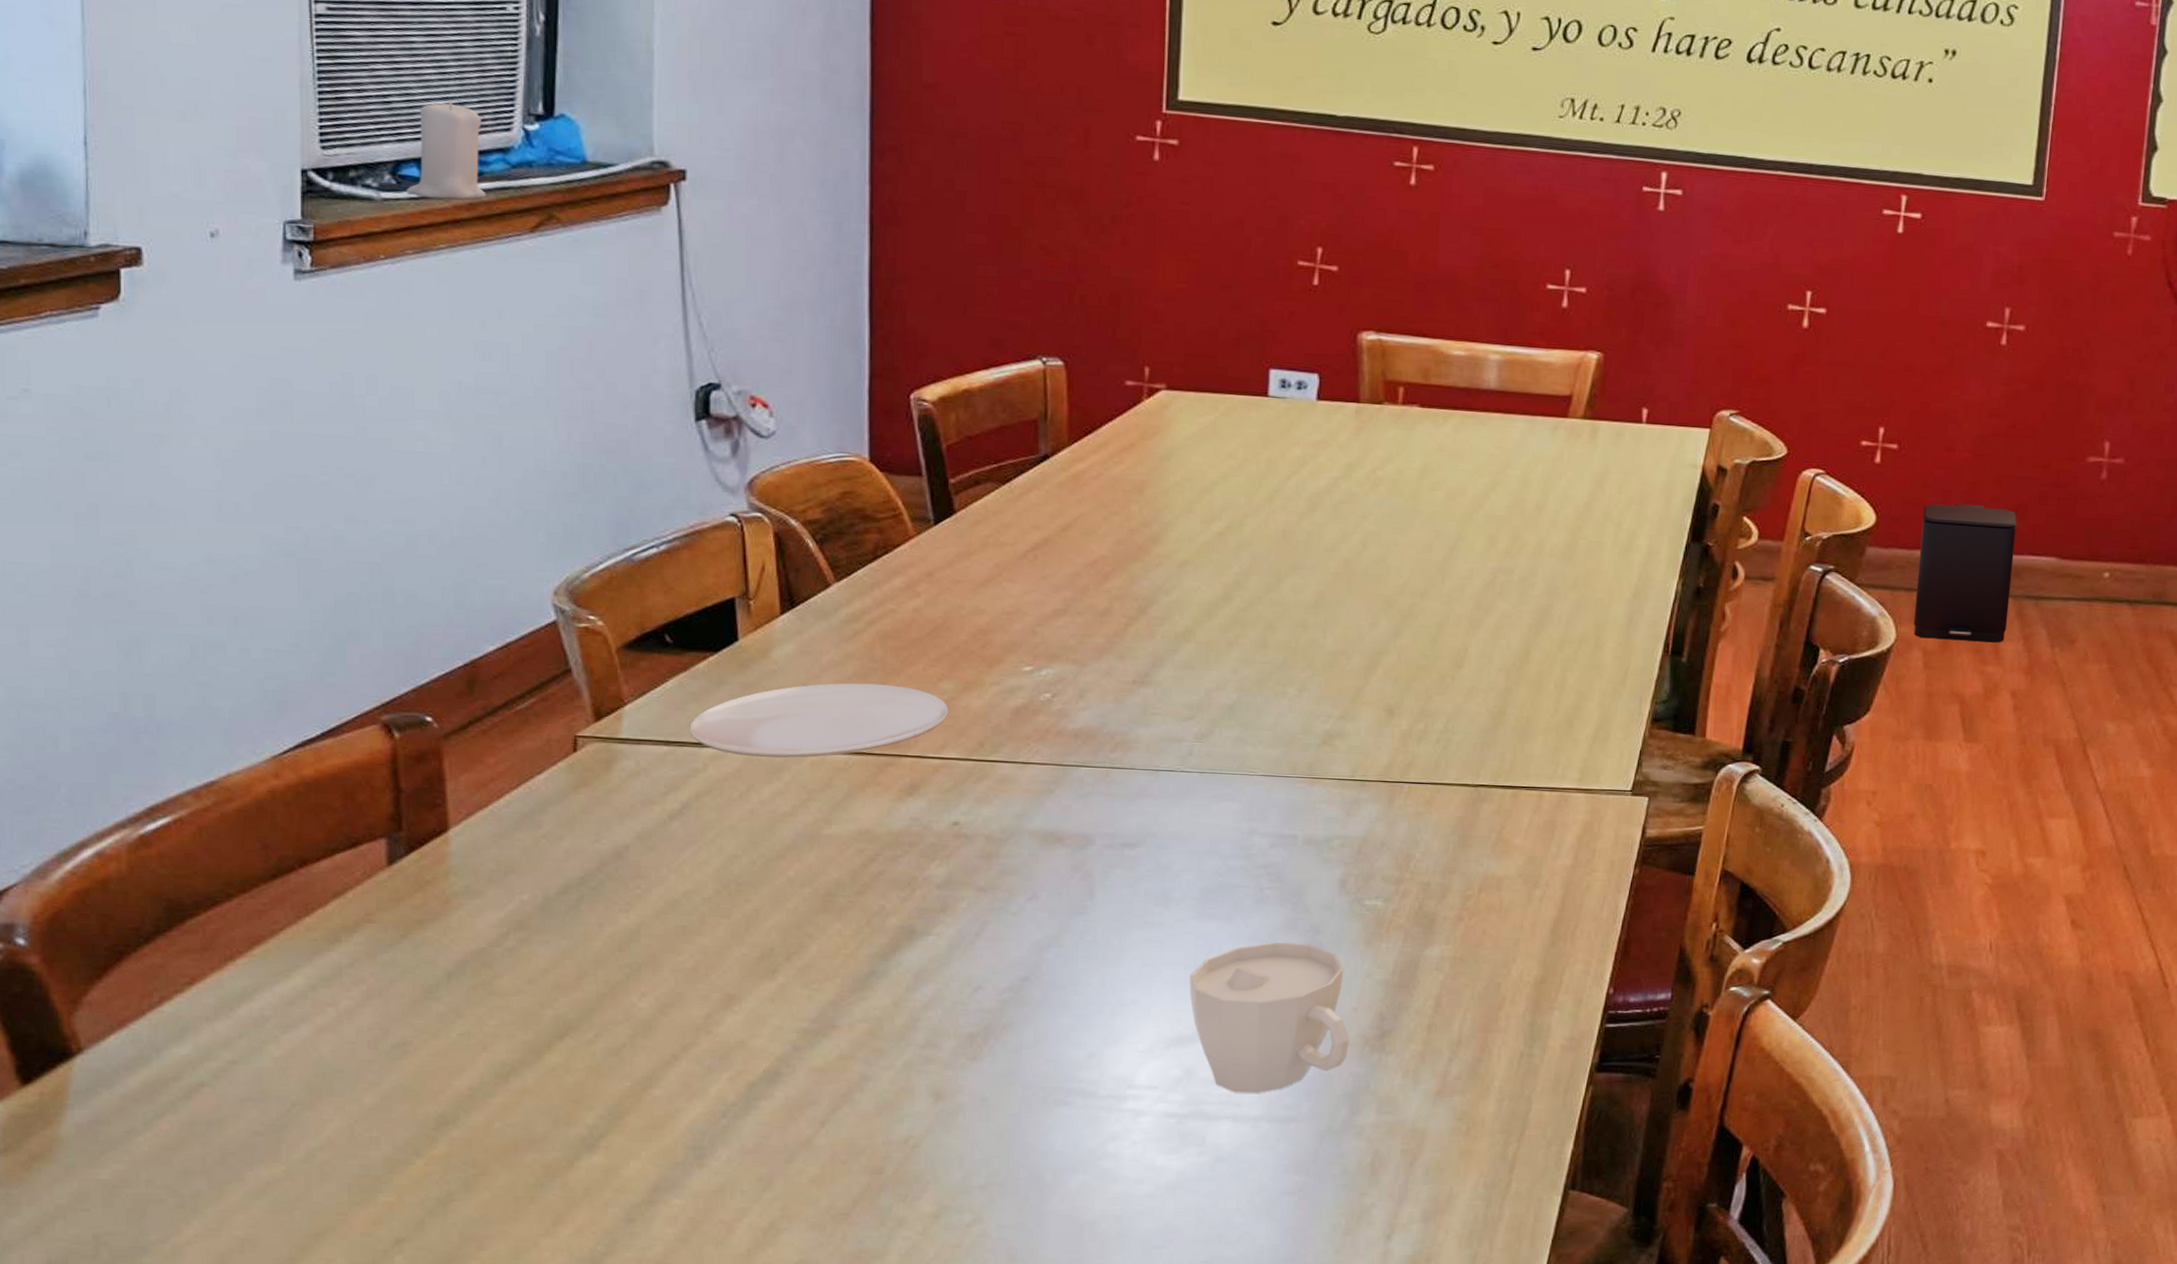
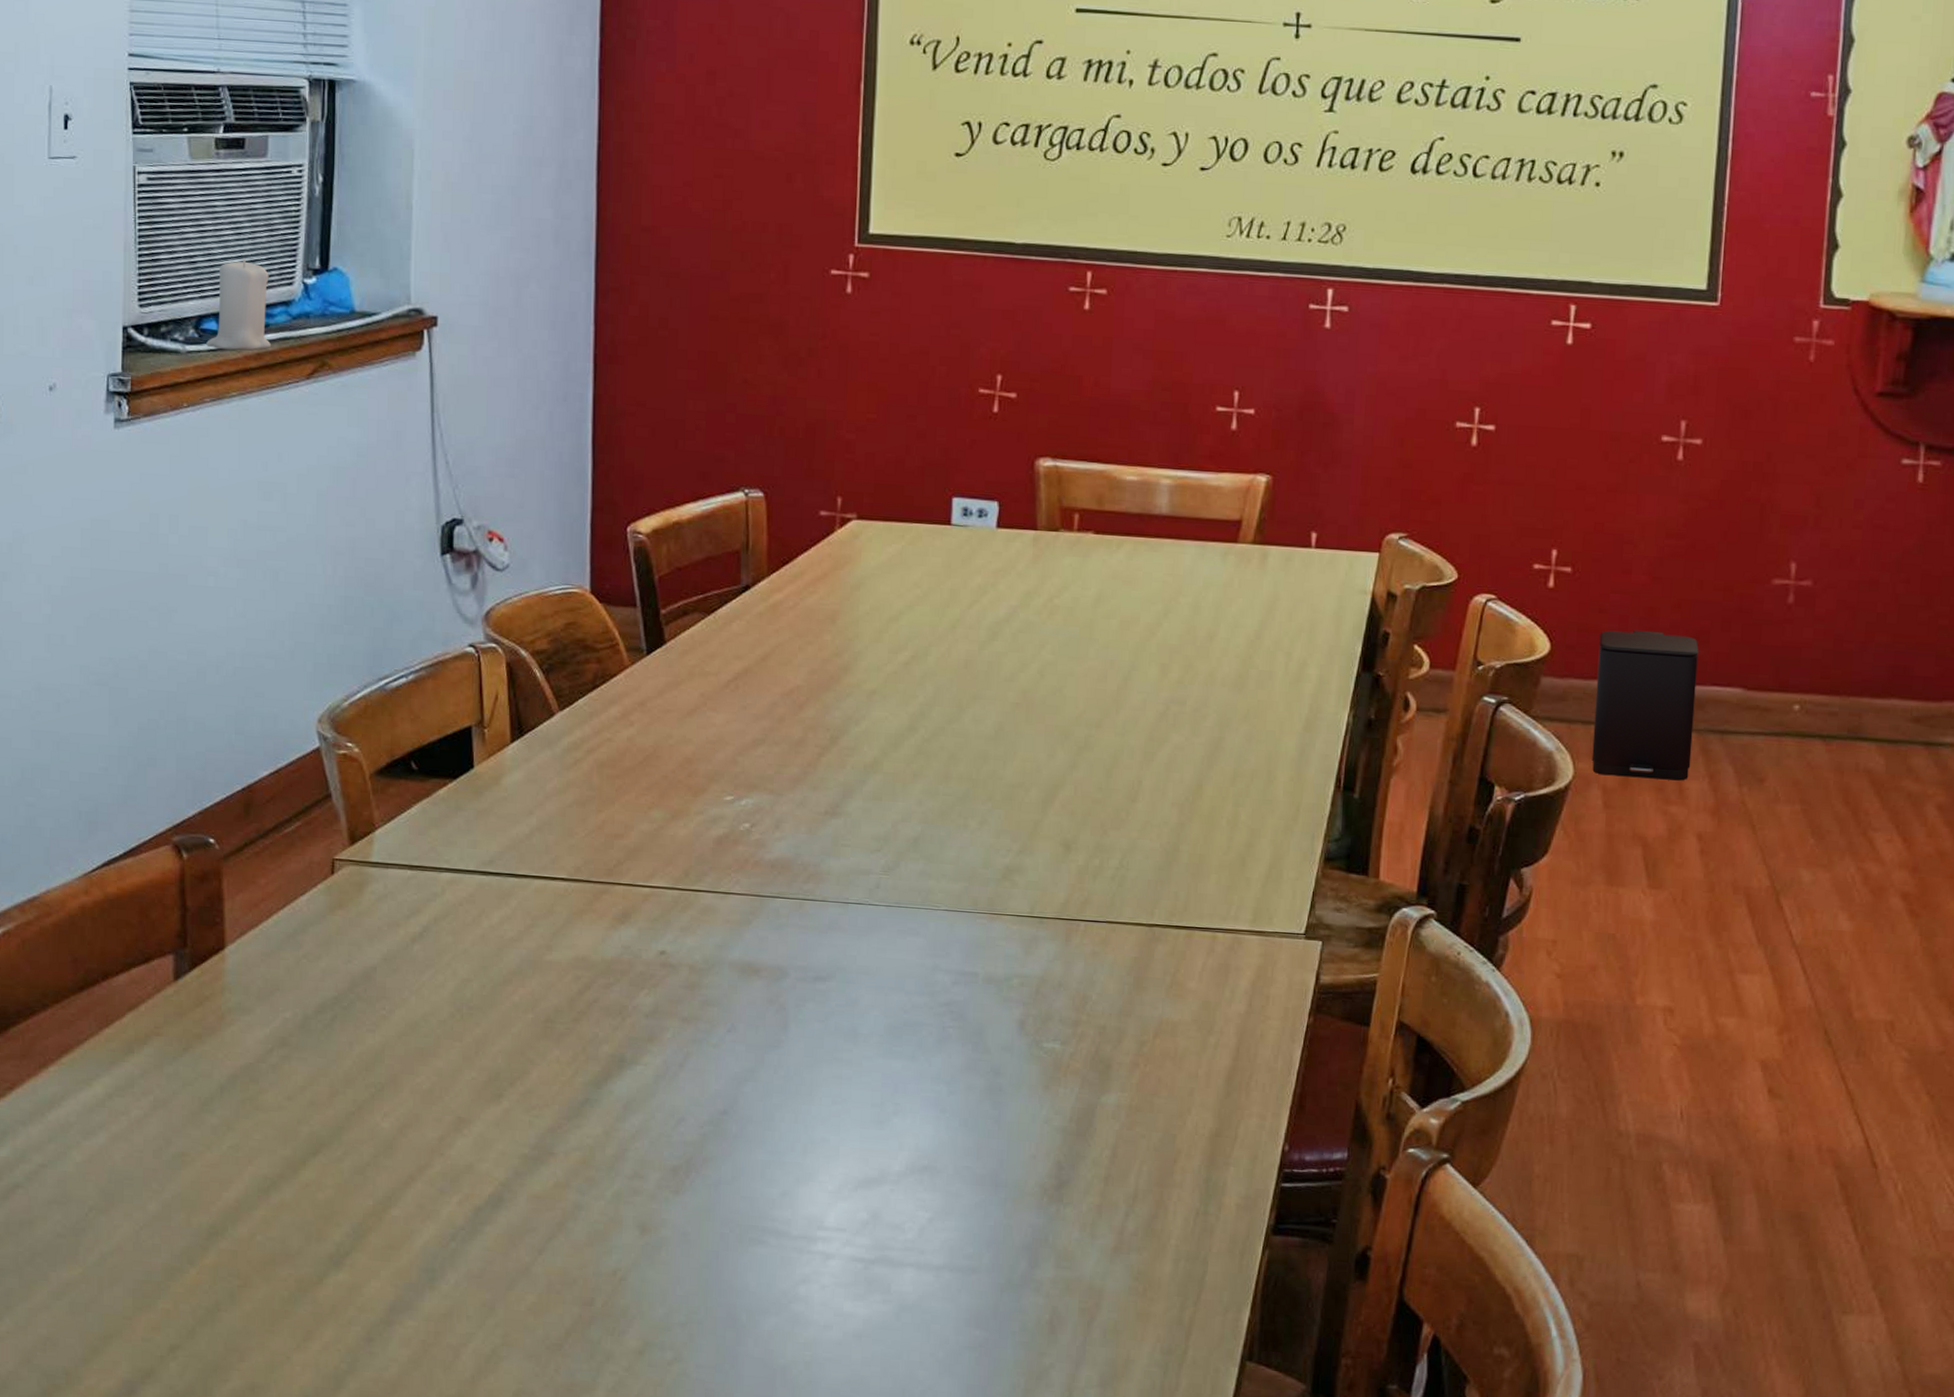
plate: present [689,682,948,758] -> none [430,810,657,885]
cup: present [1189,942,1349,1093] -> none [876,1083,1028,1241]

